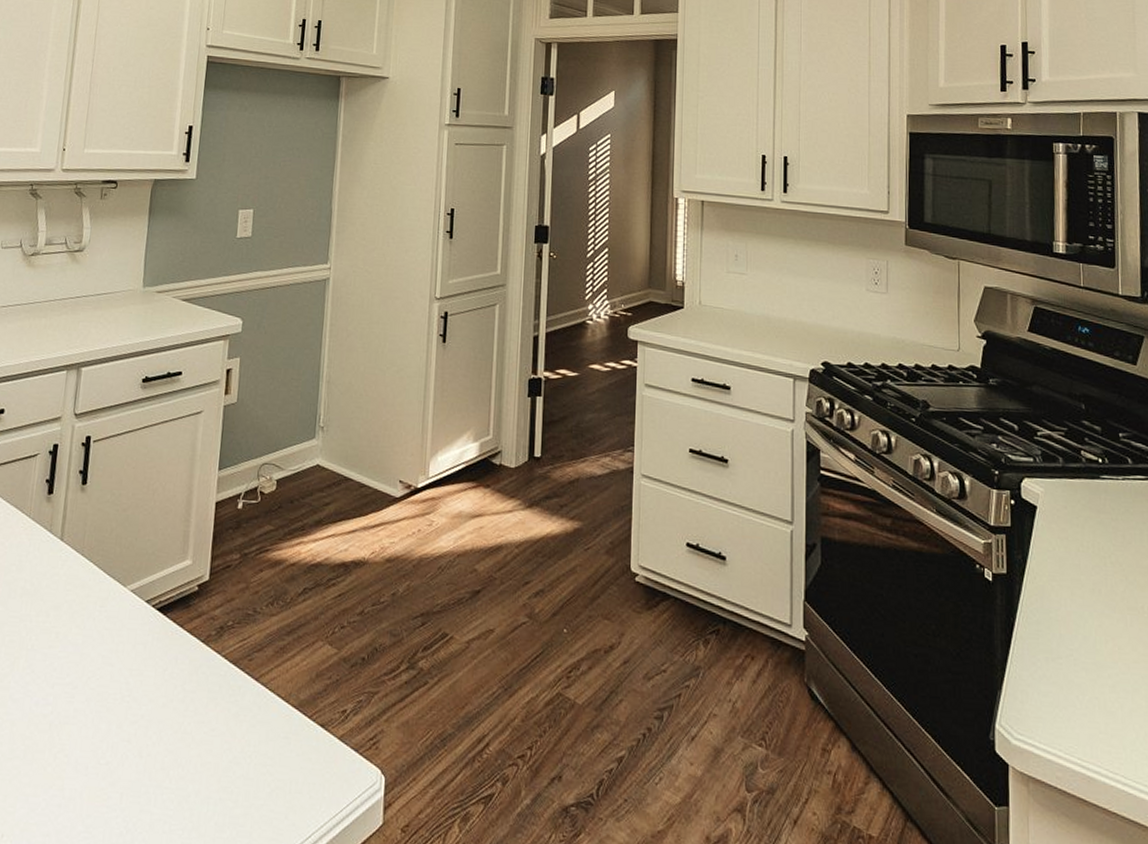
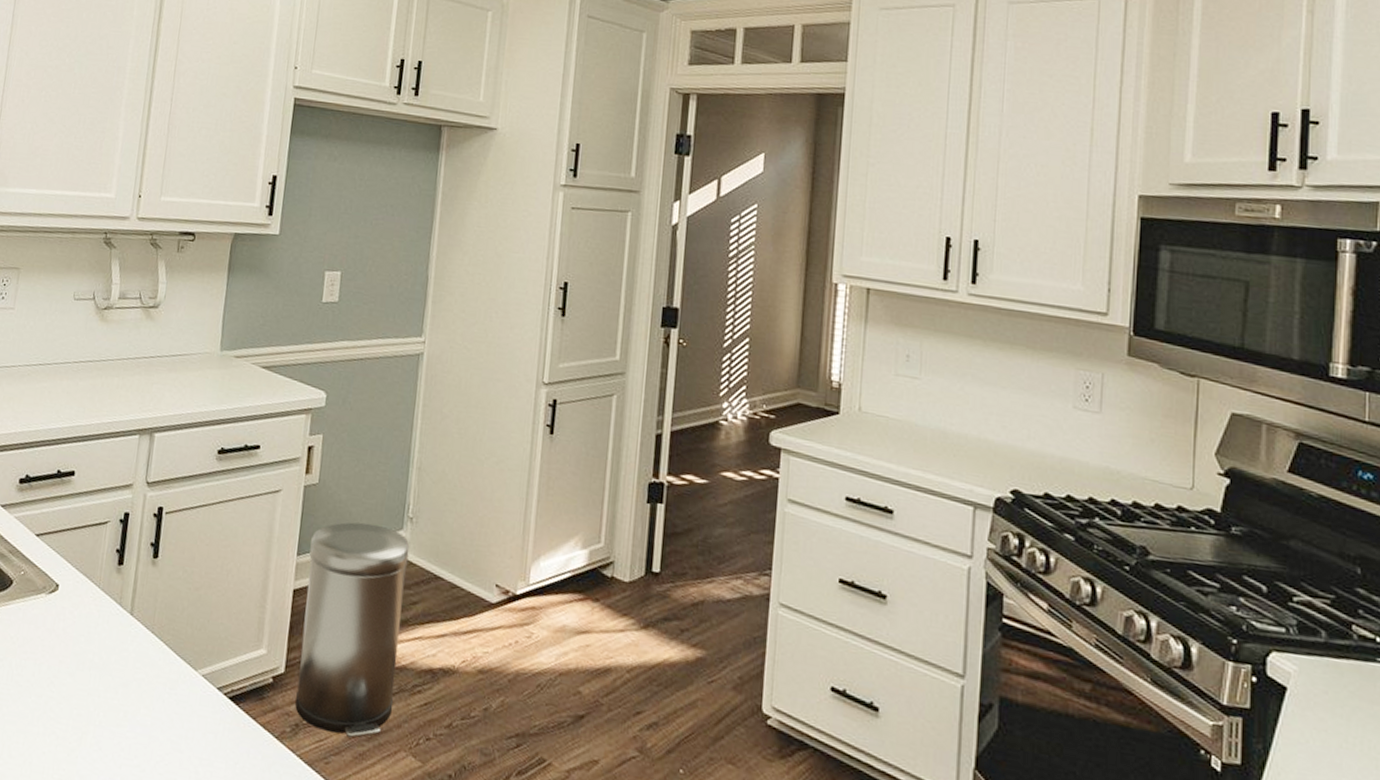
pedal bin: none [220,435,322,635] -> present [295,522,410,739]

